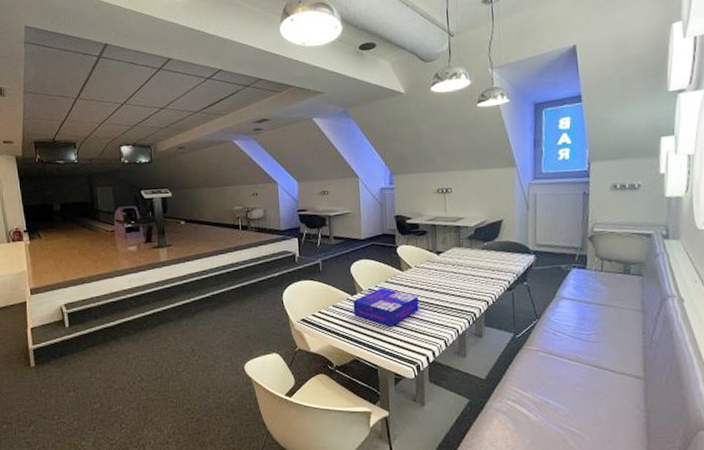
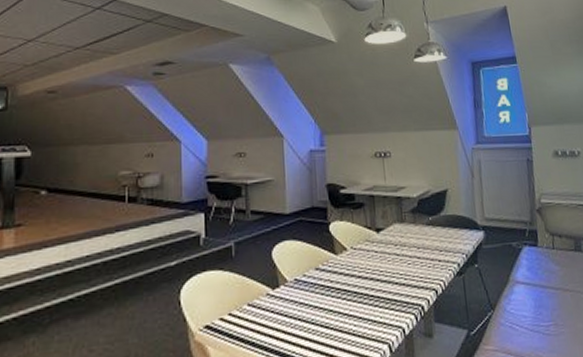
board game: present [353,288,419,327] -> none [274,277,357,331]

